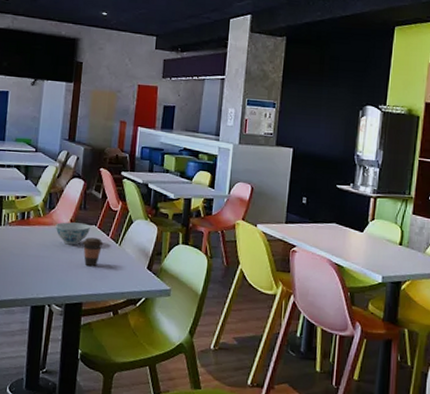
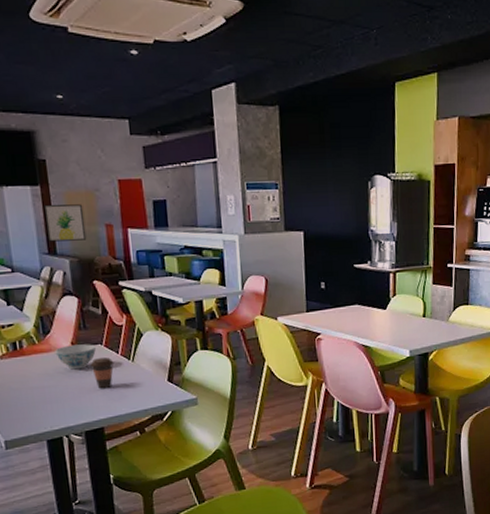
wall art: none [70,98,105,132] -> present [44,204,87,242]

